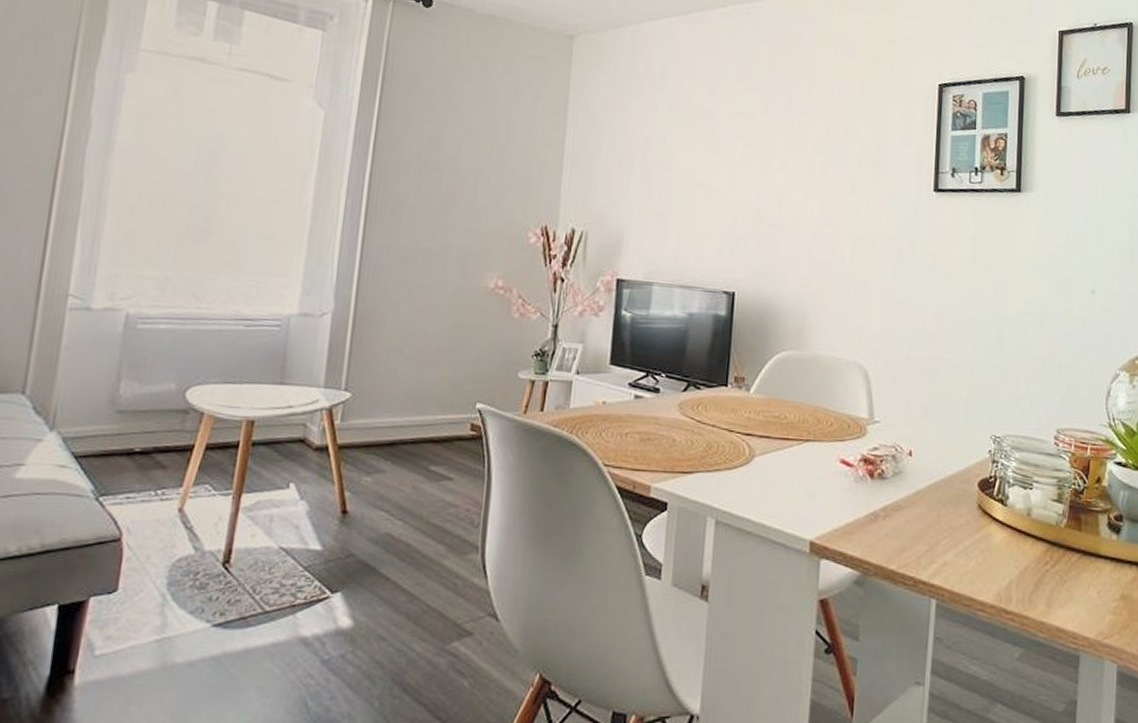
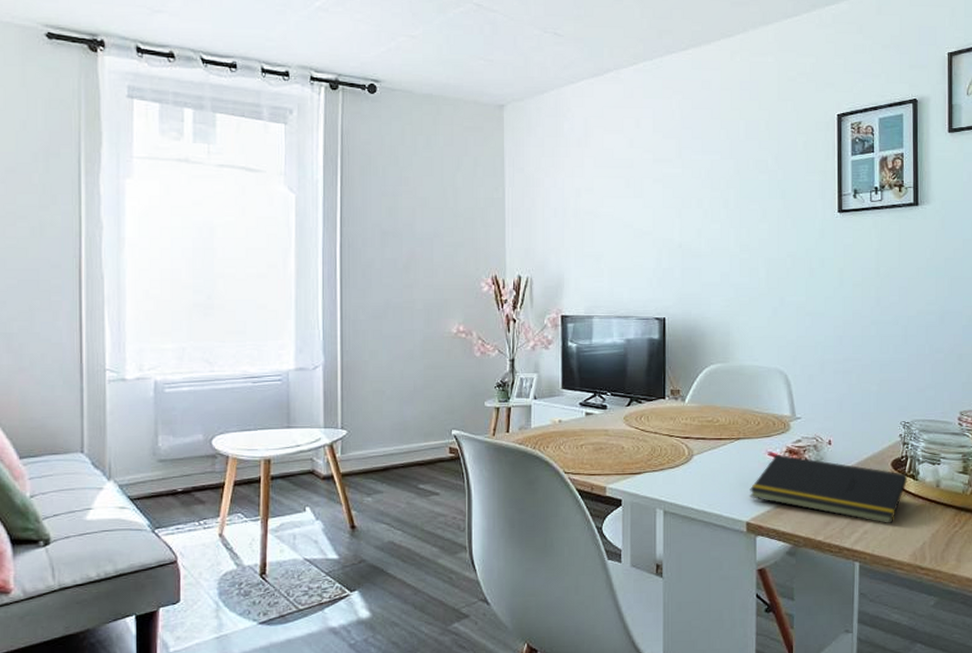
notepad: none [816,462,996,556] -> present [750,454,908,524]

